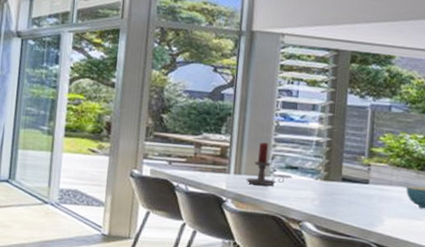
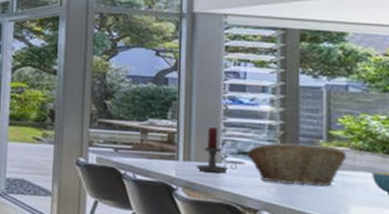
fruit basket: none [294,158,385,200] -> present [247,143,347,187]

